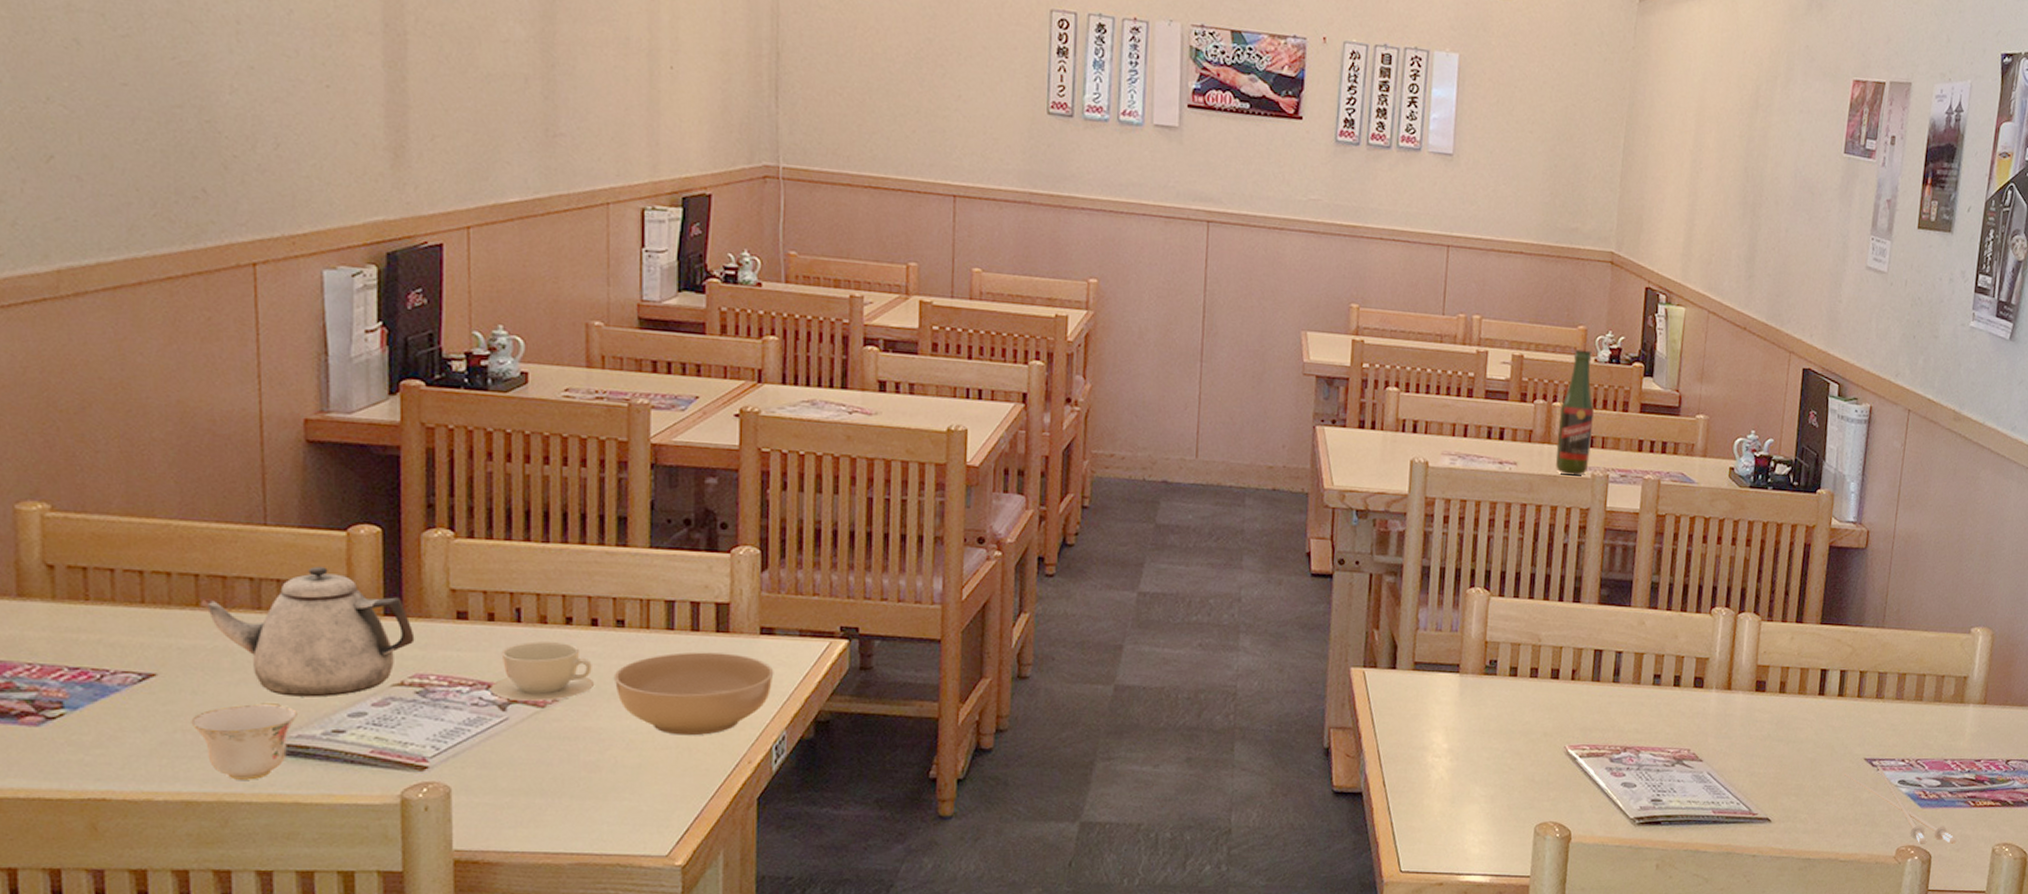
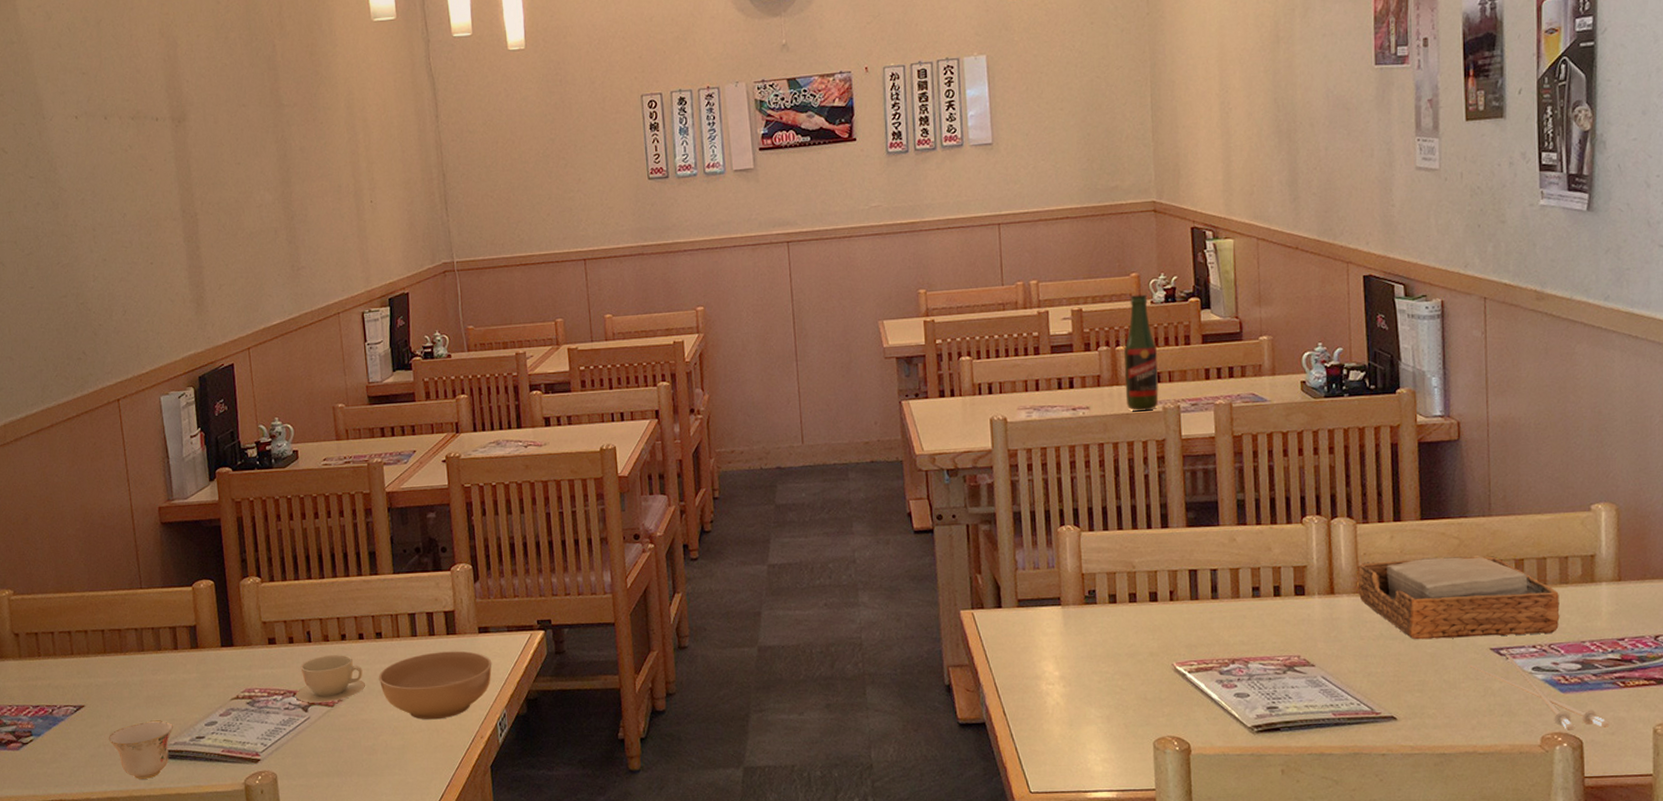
teapot: present [200,567,415,697] -> none [106,615,243,714]
napkin holder: none [1753,662,1932,750] -> present [1357,556,1560,640]

